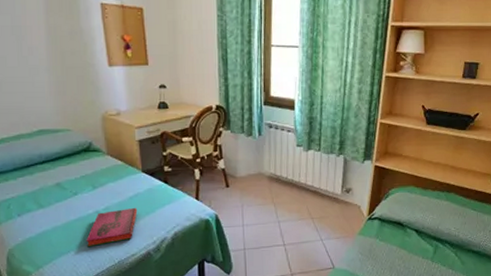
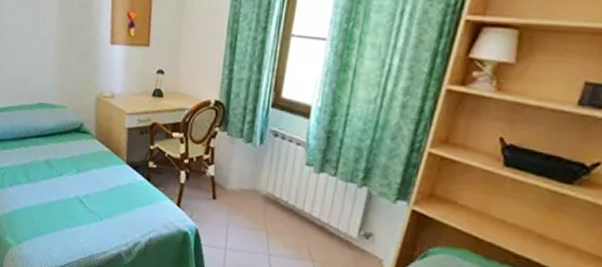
hardback book: present [86,207,138,248] -> none [63,198,116,235]

